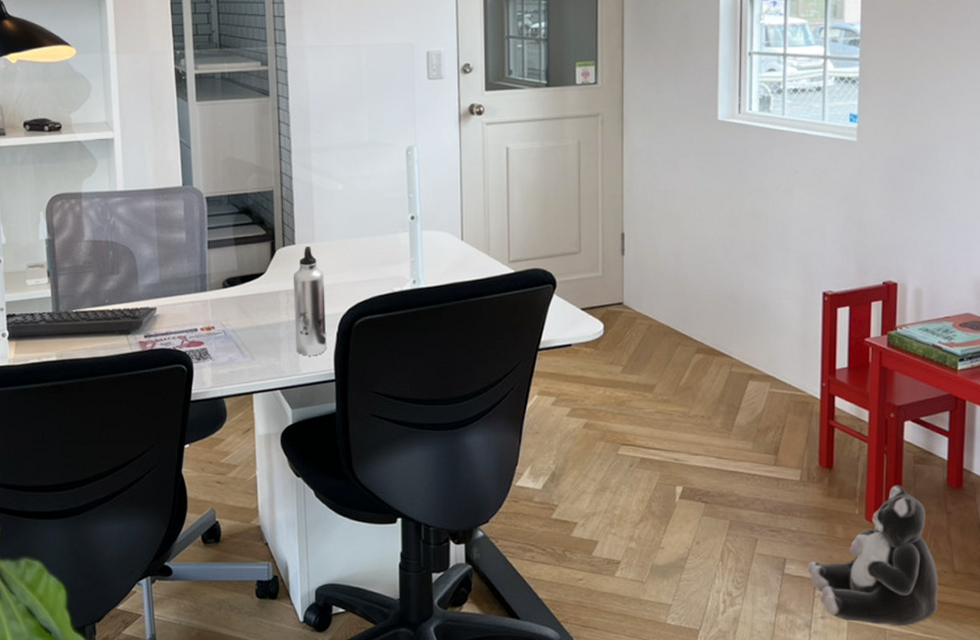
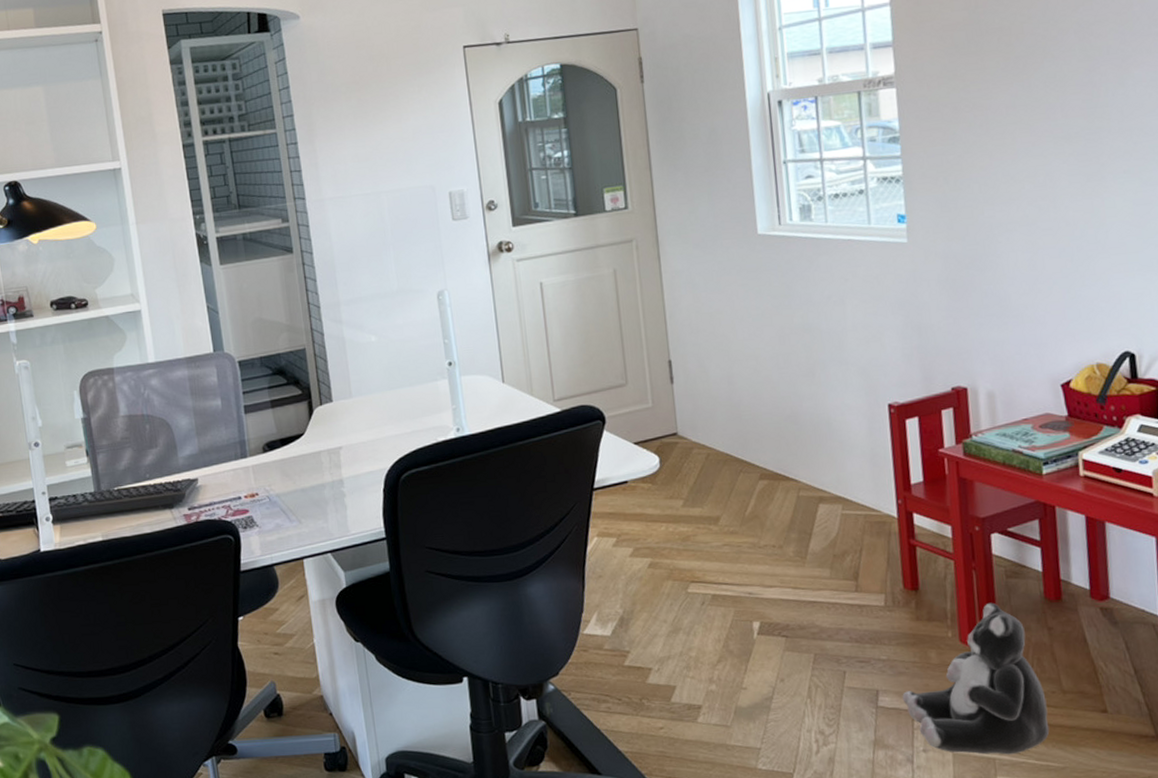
water bottle: present [293,246,327,356] -> none [333,402,374,516]

